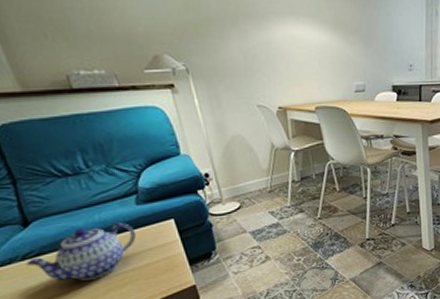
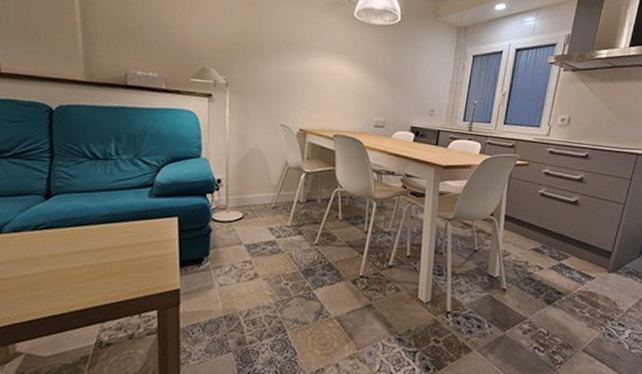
teapot: present [26,222,136,282] -> none [35,210,140,263]

